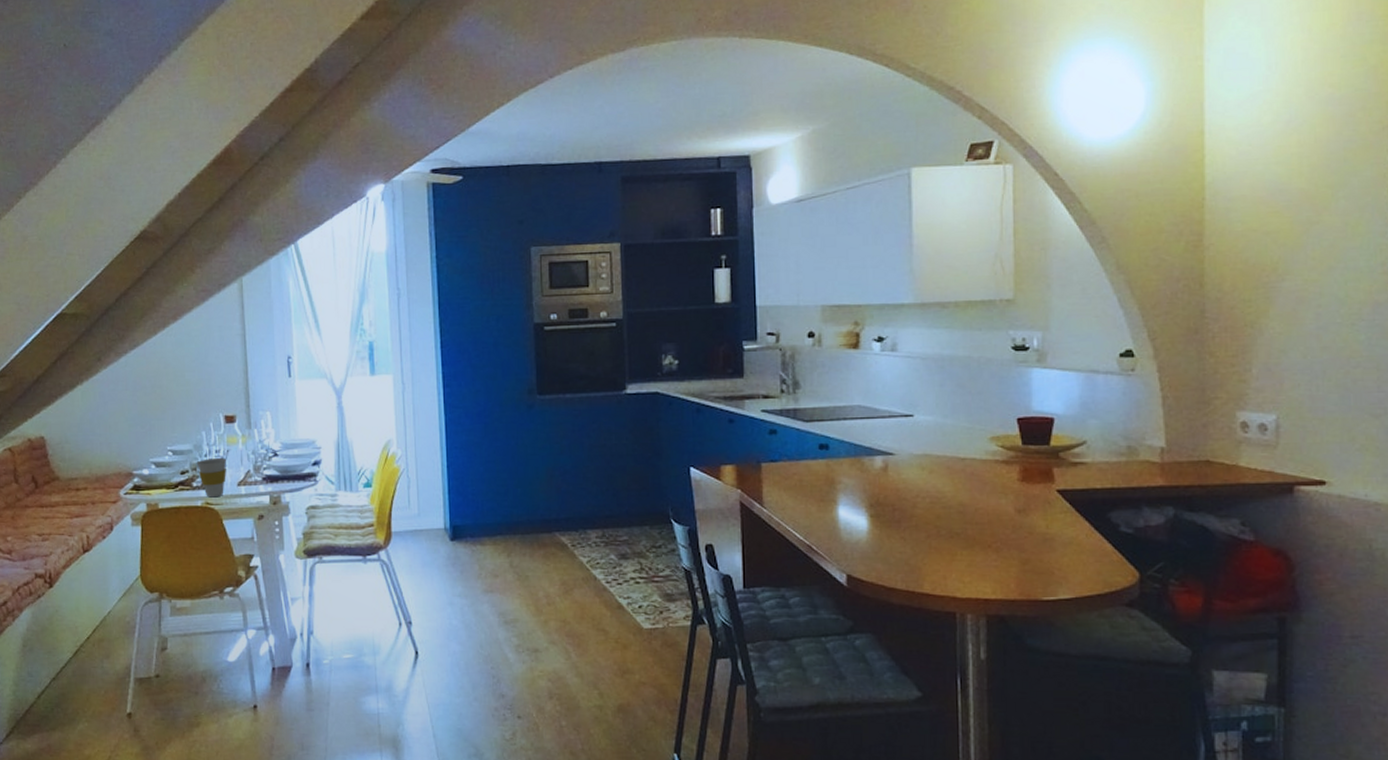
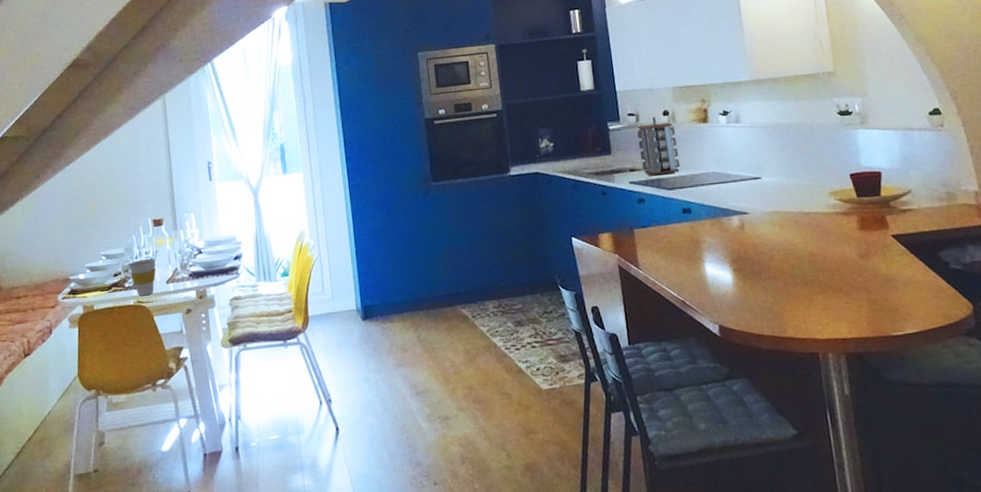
spice rack: none [776,337,822,405] -> present [637,116,681,176]

